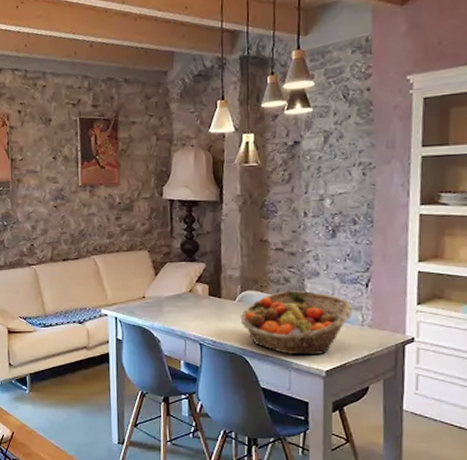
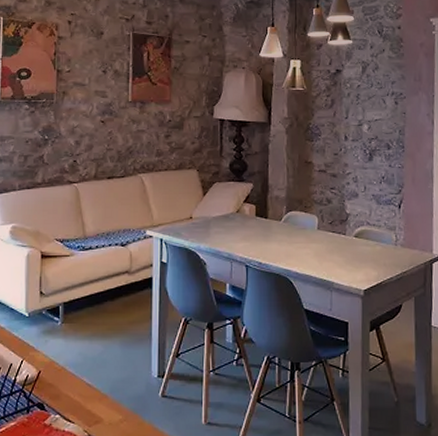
fruit basket: present [240,290,353,356] -> none [285,211,387,275]

